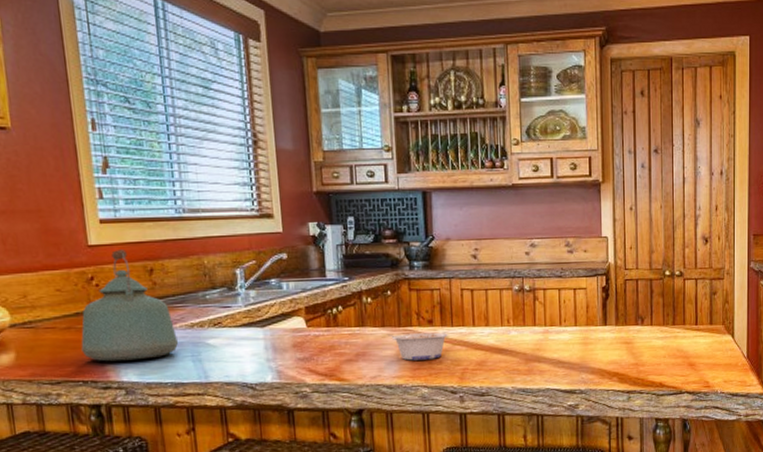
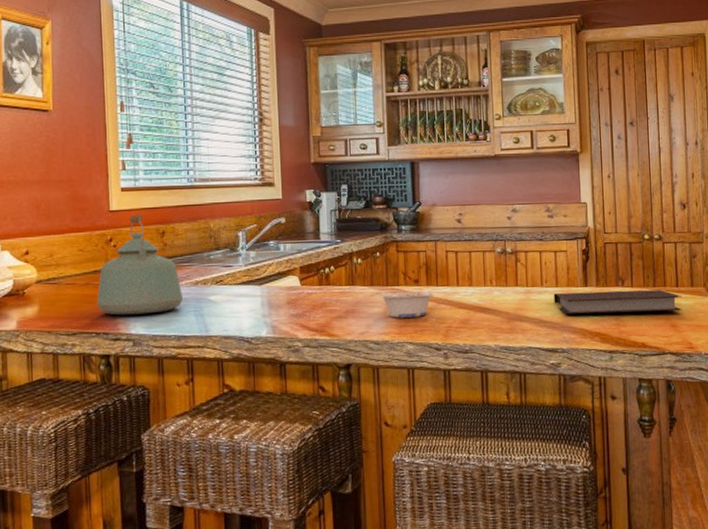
notebook: none [572,328,701,355] -> present [554,289,682,314]

